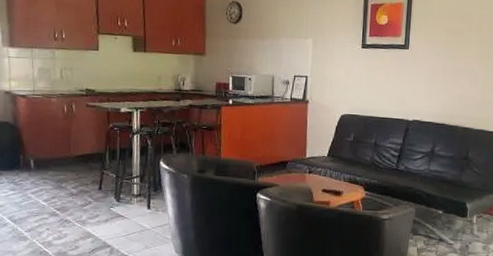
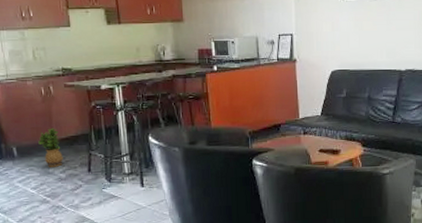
potted plant: none [55,144,77,182] -> present [38,128,63,167]

